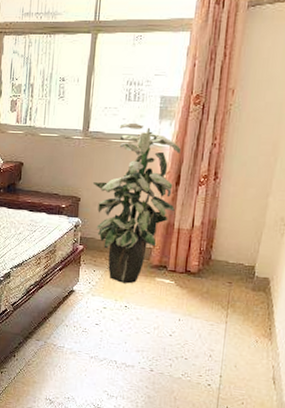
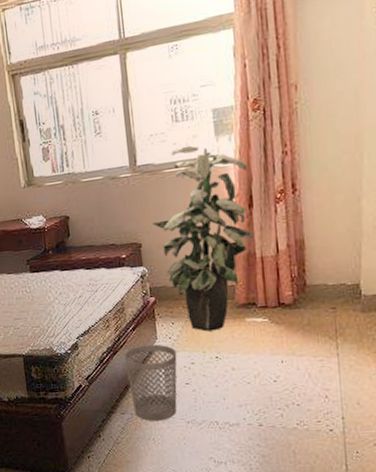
wastebasket: none [47,284,93,353] -> present [123,344,177,421]

